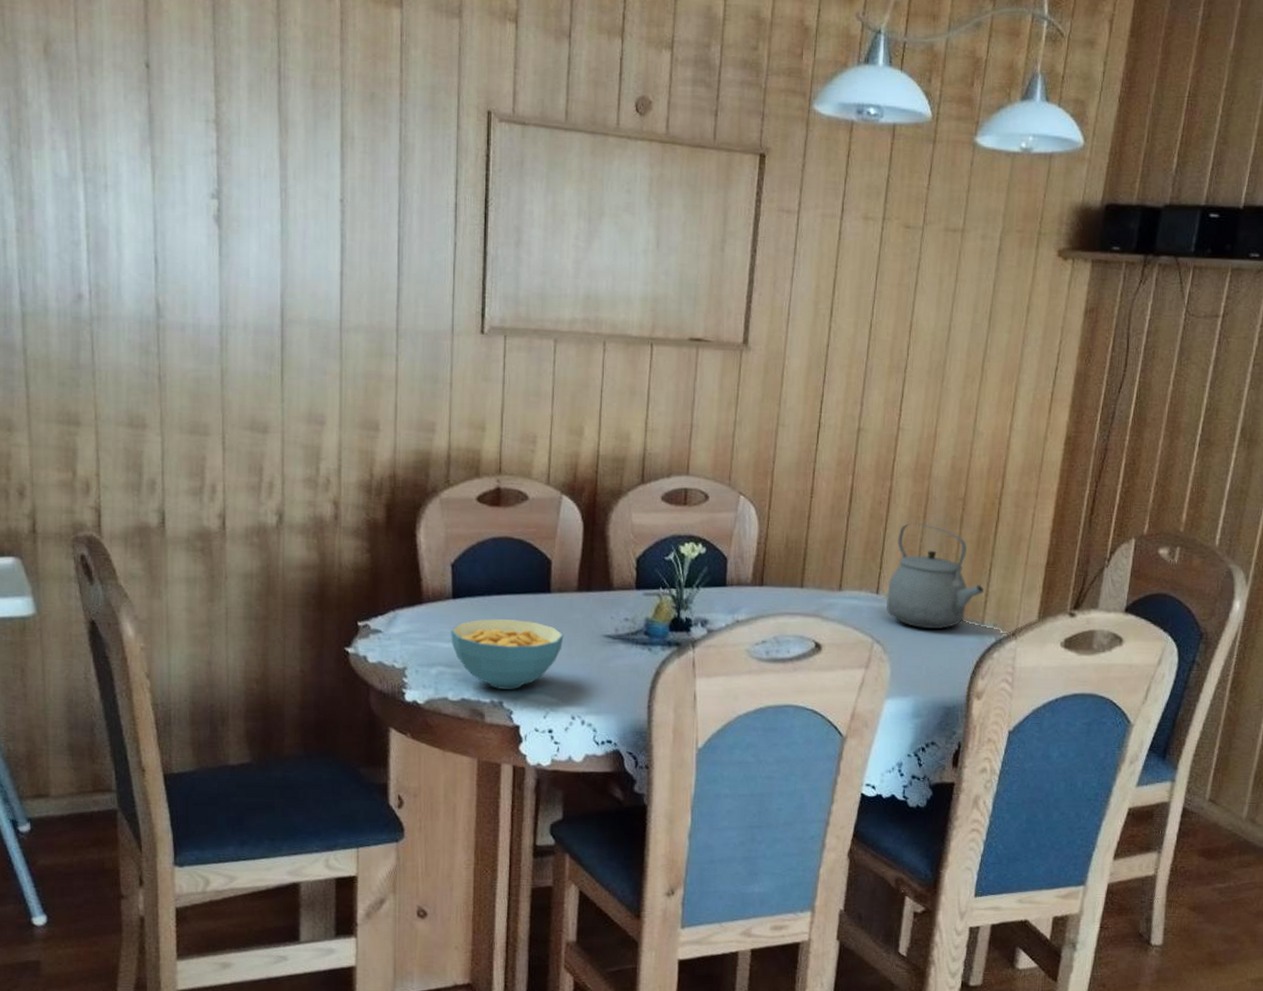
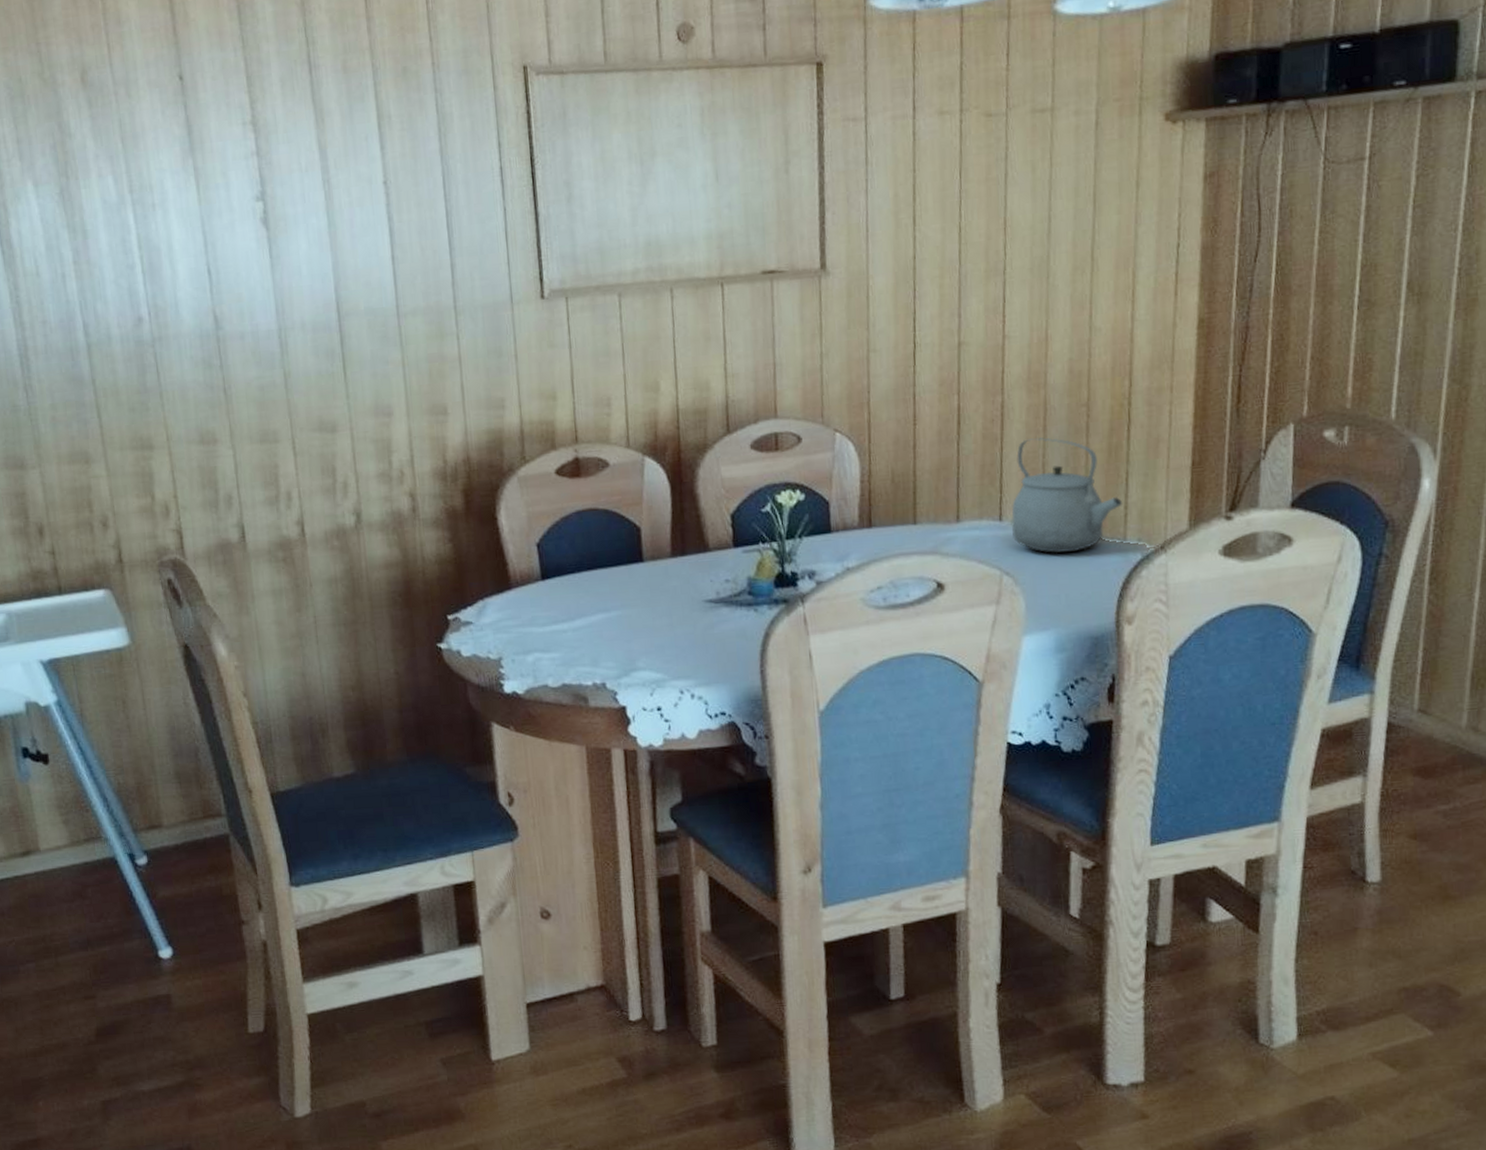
cereal bowl: present [450,618,564,690] -> none [542,594,663,670]

